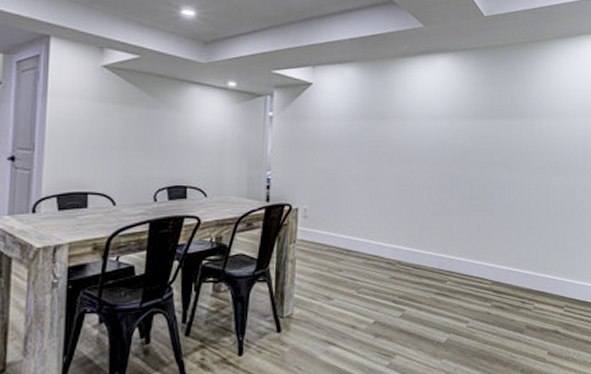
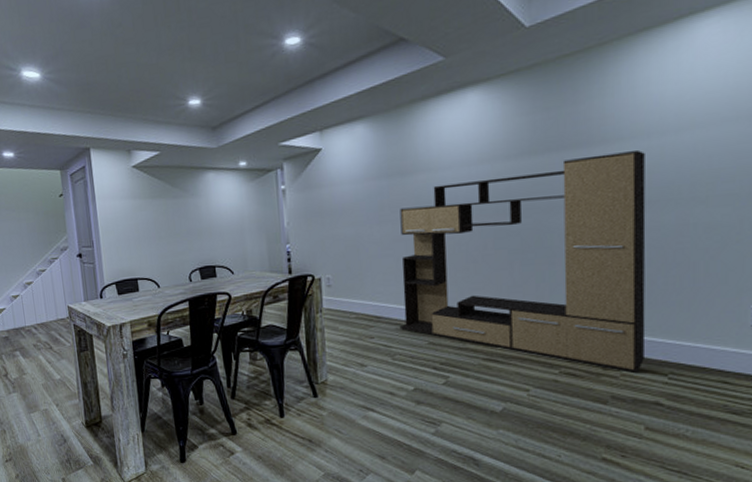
media console: none [366,126,556,306] -> present [399,150,646,373]

